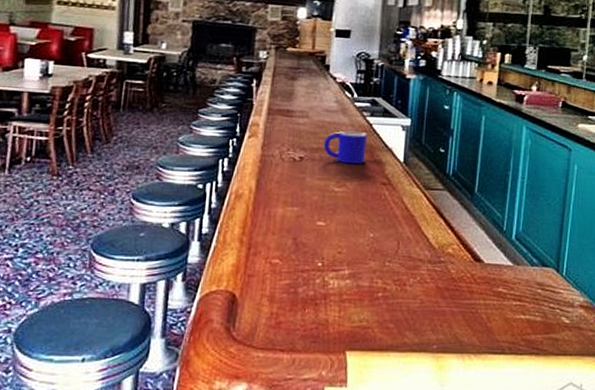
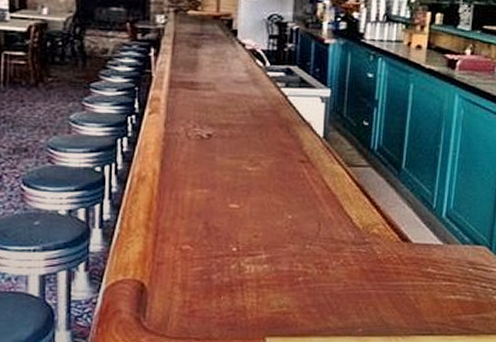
mug: present [323,130,367,164] -> none [233,103,282,140]

